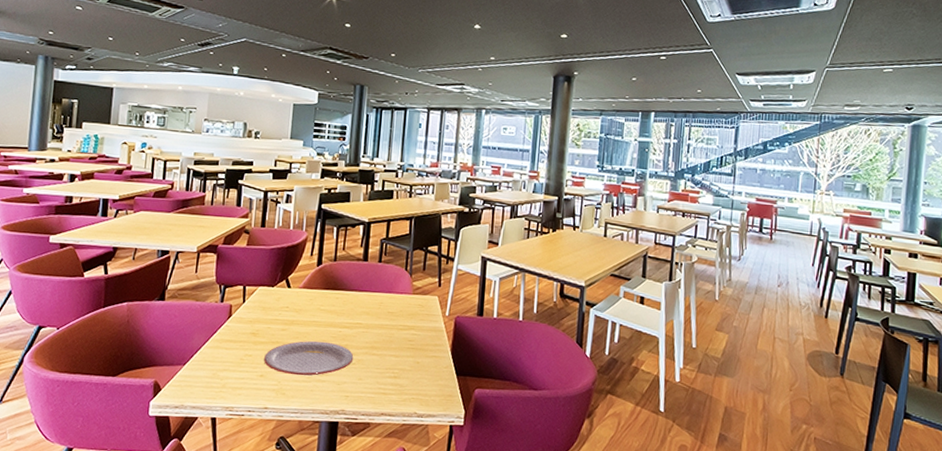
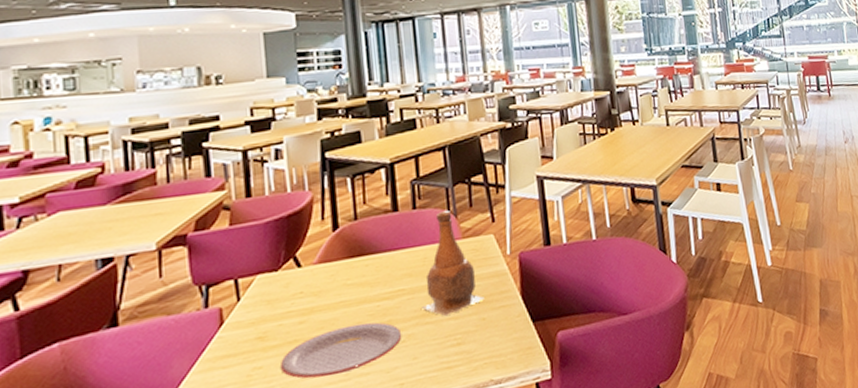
bottle: none [372,268,421,353] -> present [422,210,484,317]

